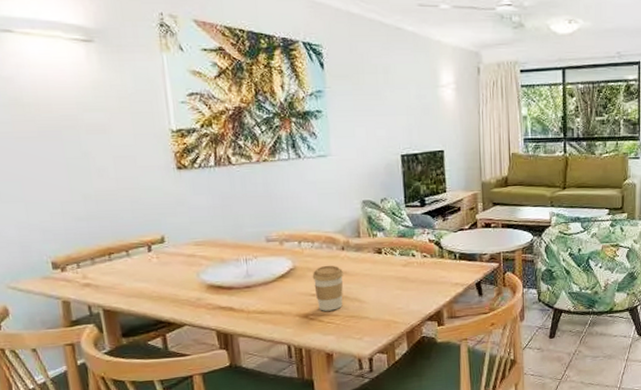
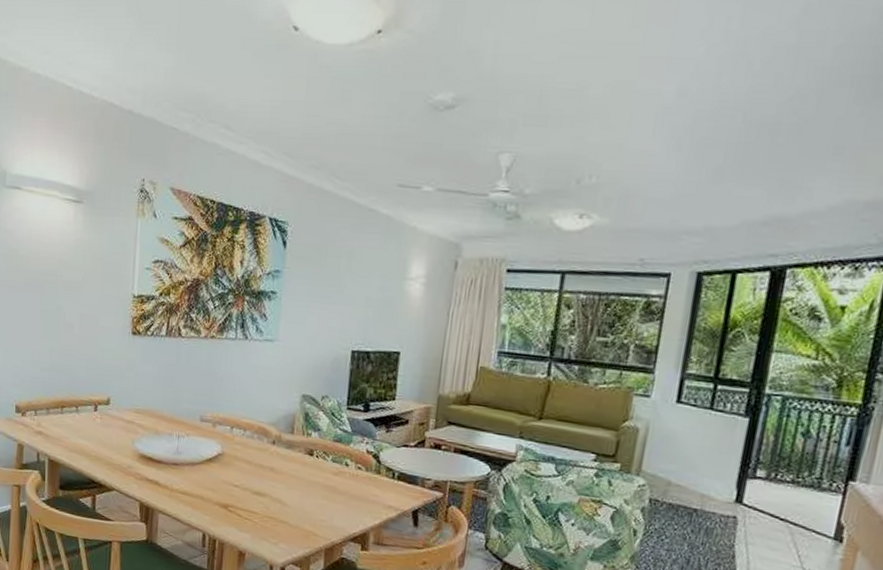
coffee cup: present [312,265,344,311] -> none [238,456,271,507]

